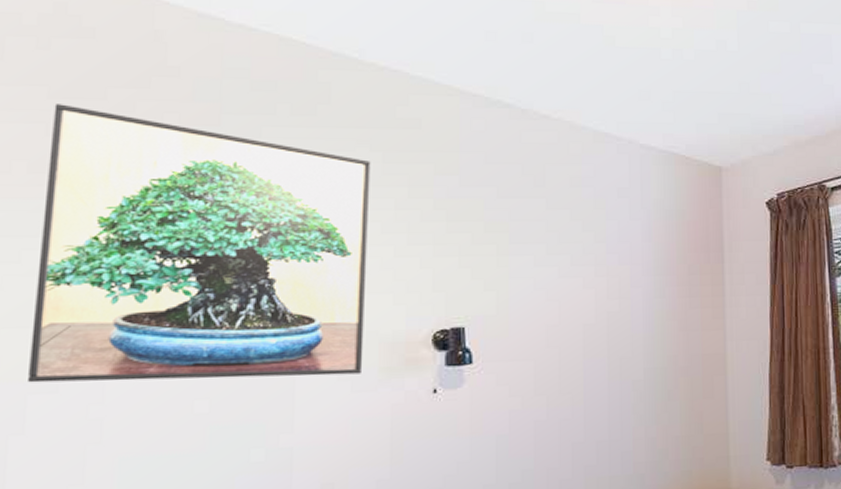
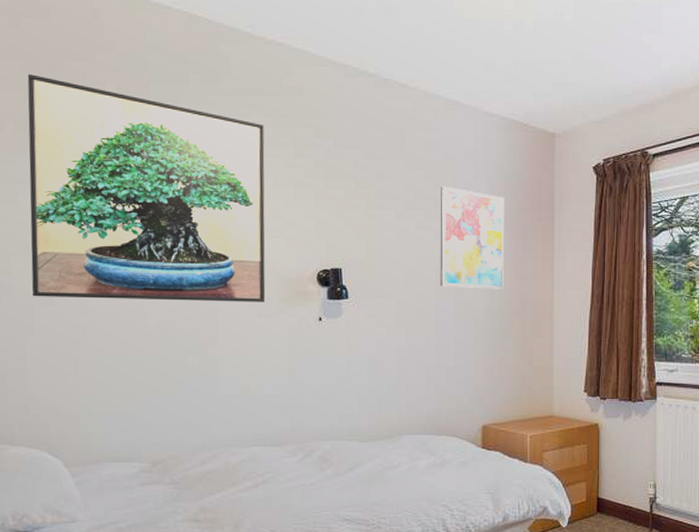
wall art: none [588,226,667,345] -> present [440,186,505,290]

